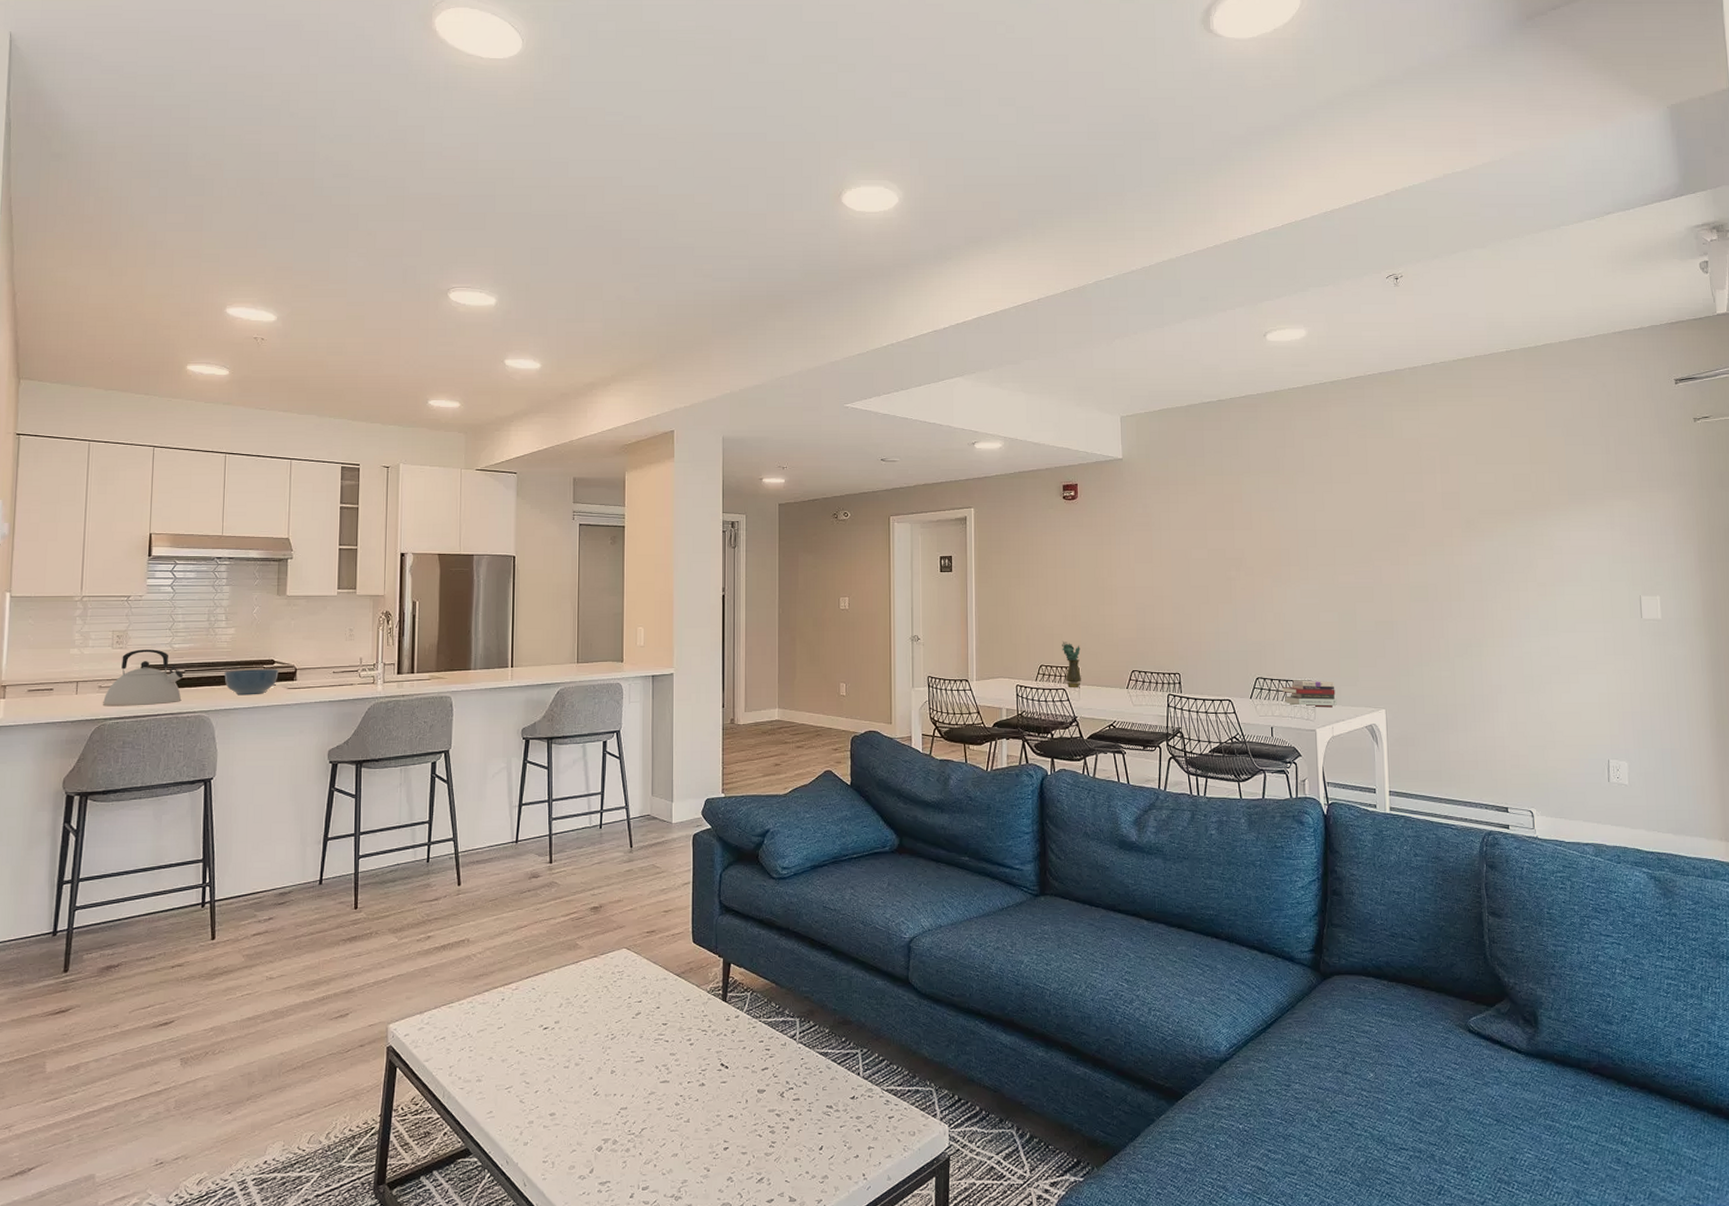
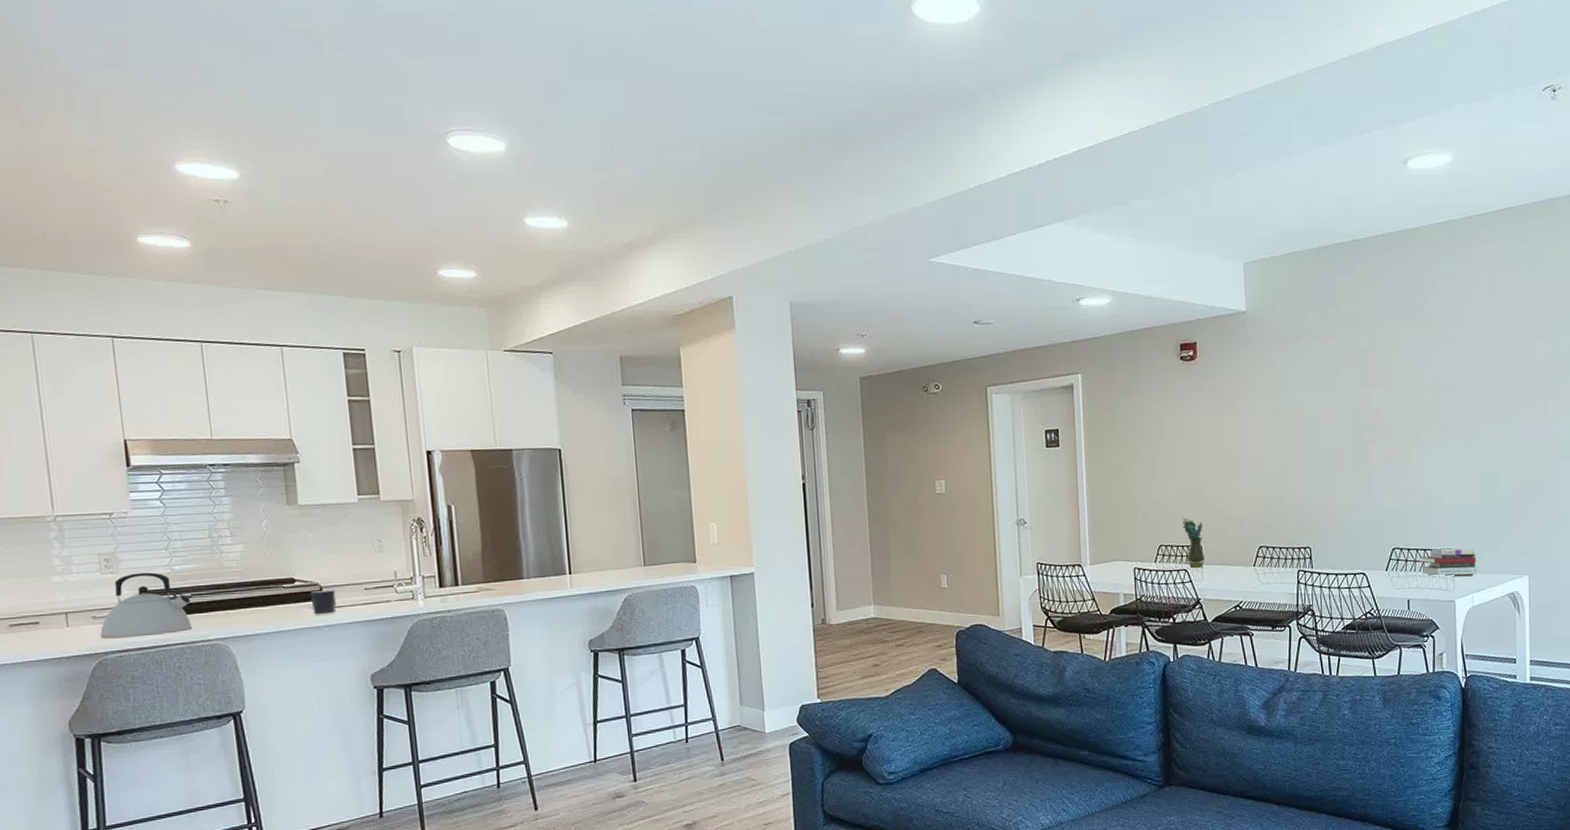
bowl: present [224,669,279,696] -> none [238,588,302,620]
mug: none [286,672,307,695] -> present [310,590,336,616]

